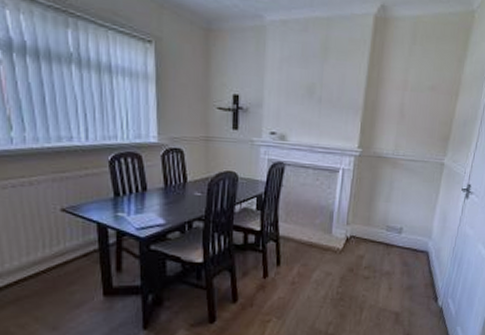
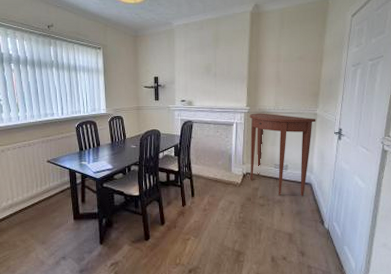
console table: none [355,157,443,267] -> present [249,113,316,196]

